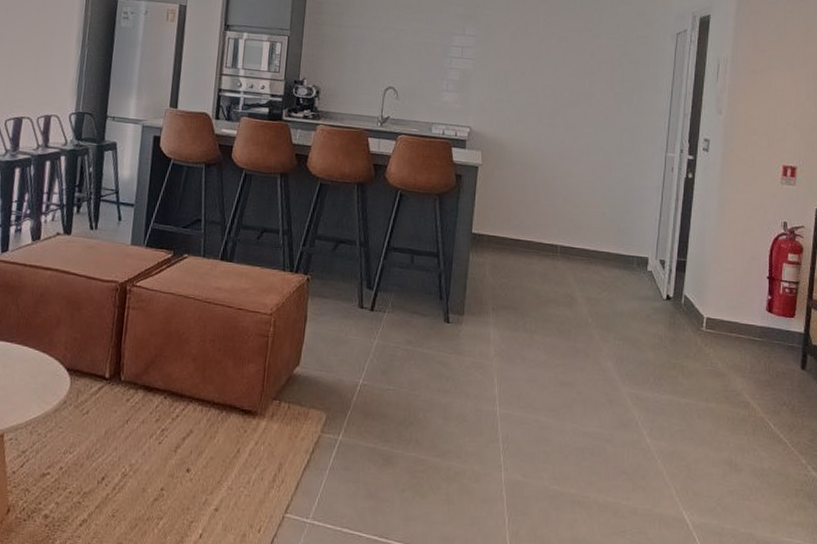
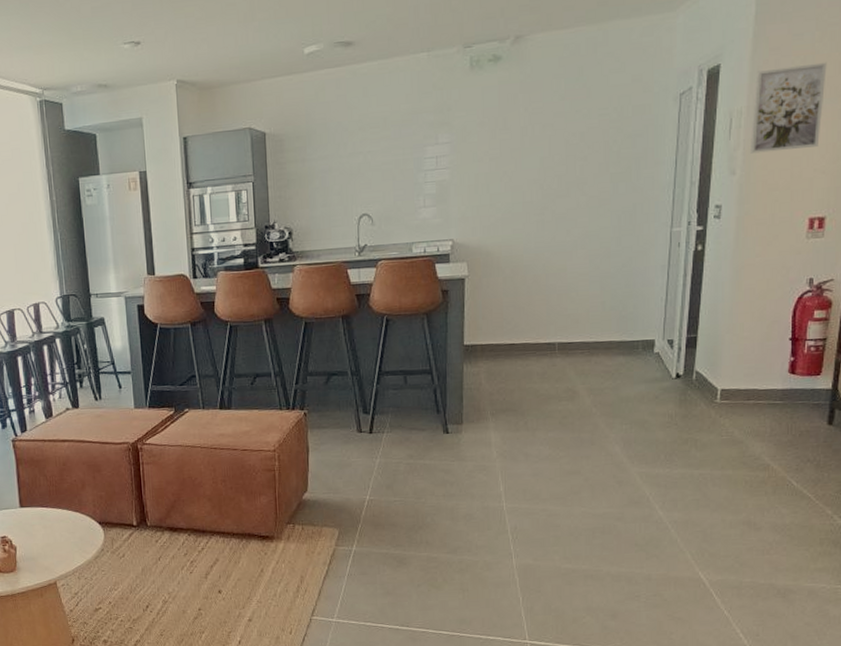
wall art: none [733,27,796,103] -> present [749,62,827,154]

